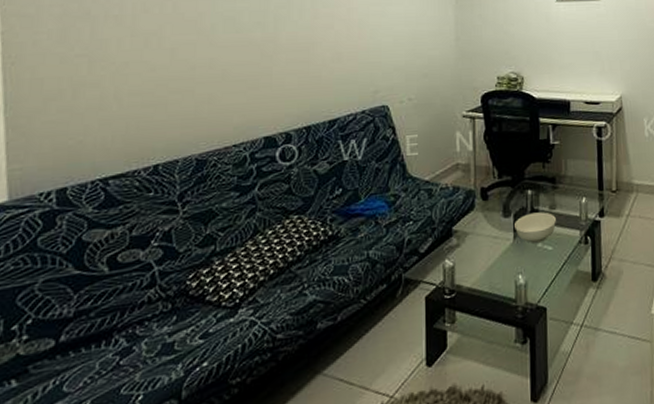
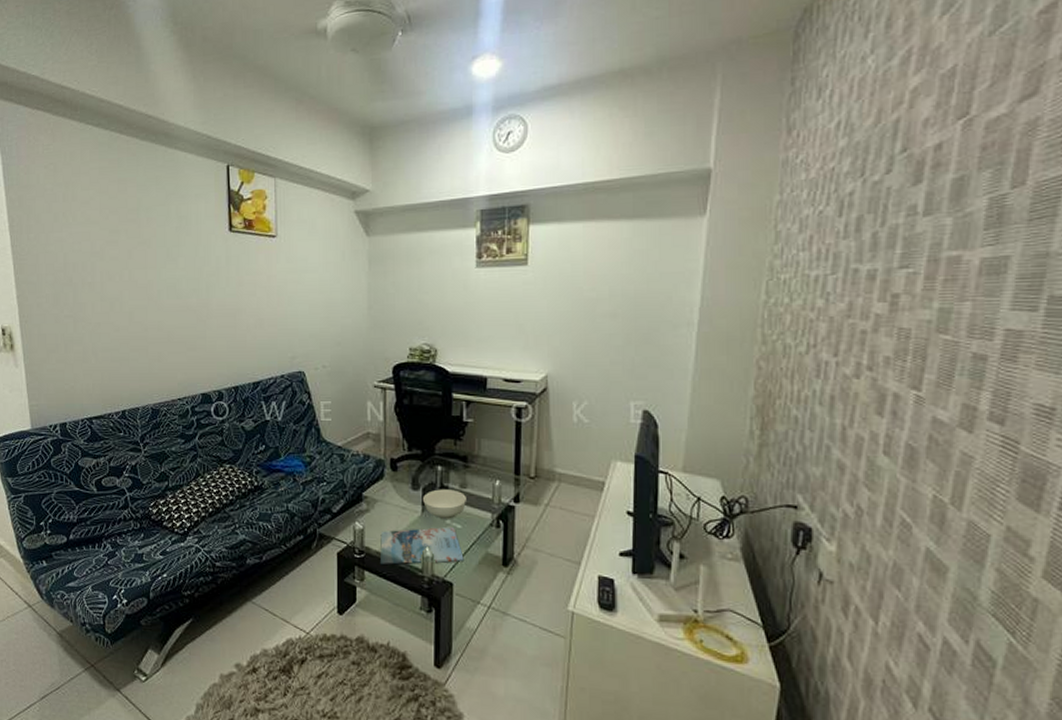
magazine: none [471,249,556,304] -> present [379,526,464,567]

